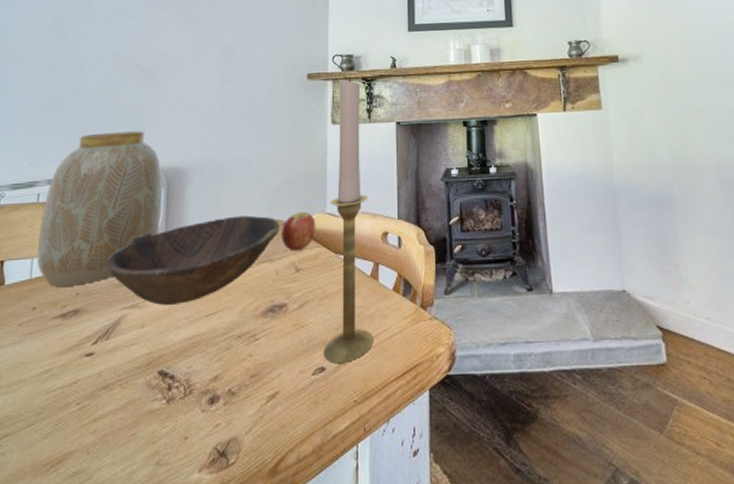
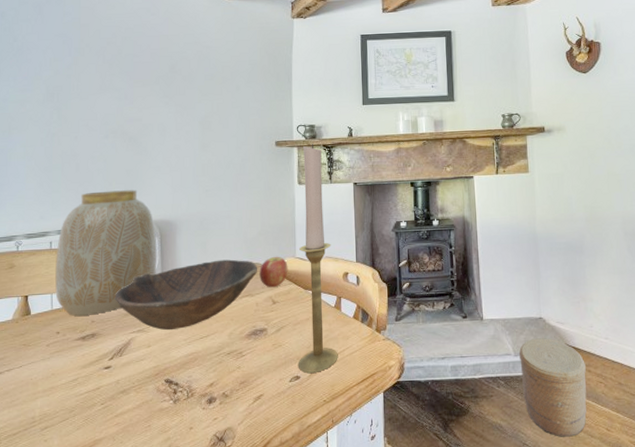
basket: none [599,317,689,455] -> present [519,338,587,437]

